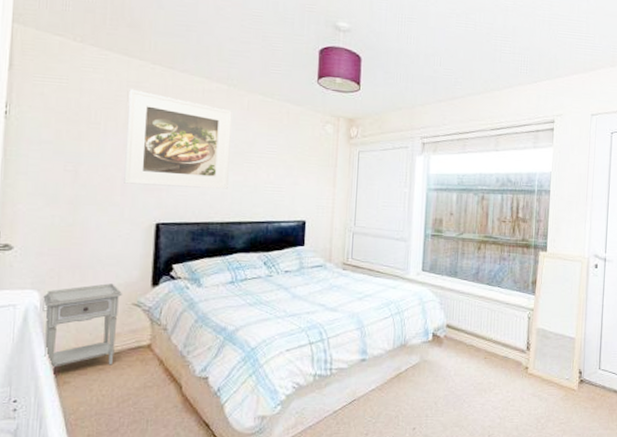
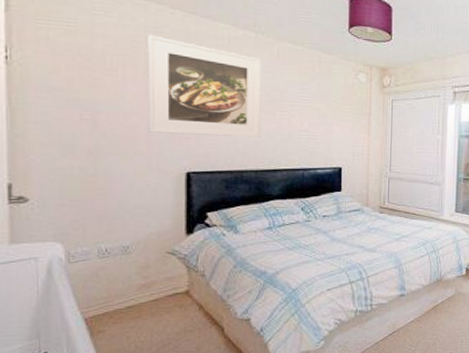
nightstand: present [43,283,122,368] -> none [68,233,155,318]

